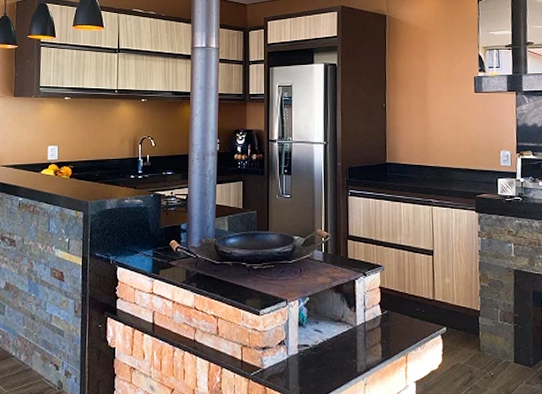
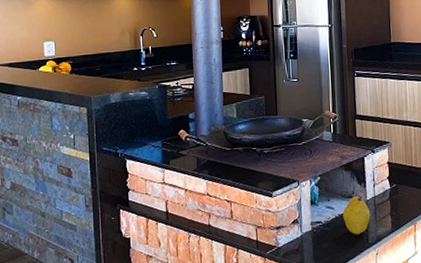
fruit: none [330,320,360,362] -> present [342,196,371,235]

